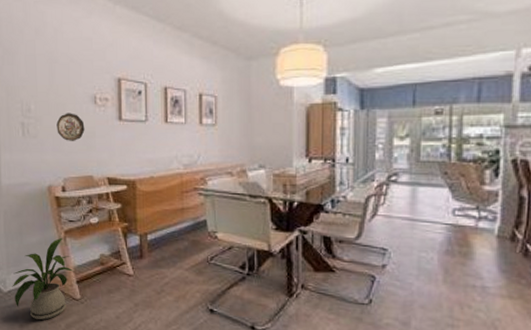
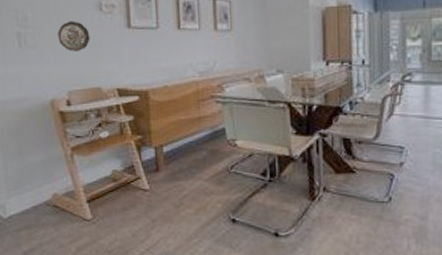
house plant: present [12,237,75,320] -> none [13,155,85,245]

